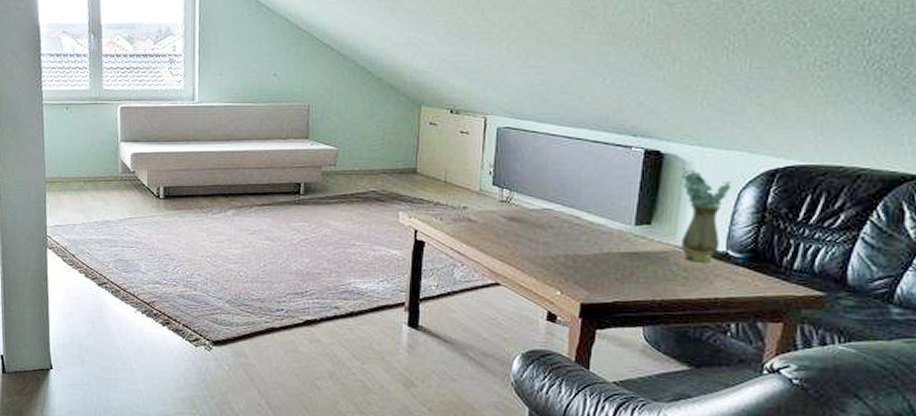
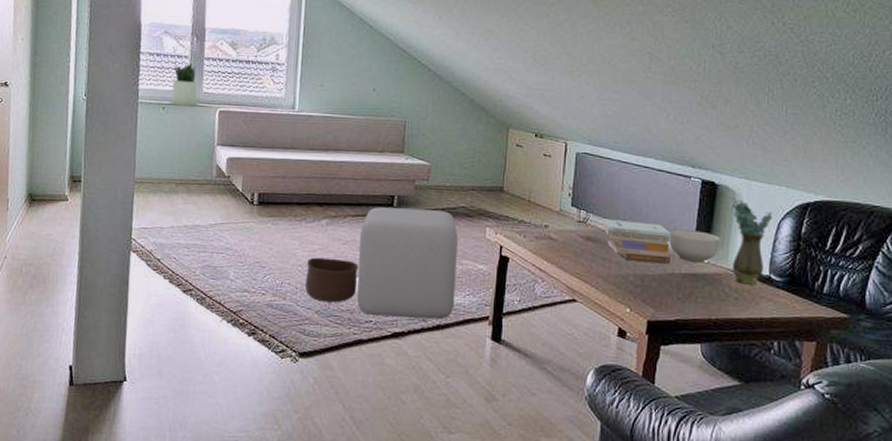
planter: none [72,61,101,106] -> present [169,62,200,108]
basket: none [215,248,267,292] -> present [305,257,359,303]
pouf: none [267,195,369,307] -> present [357,207,458,320]
books: none [527,197,609,243] -> present [602,218,672,264]
bowl: none [606,204,669,241] -> present [669,228,722,263]

